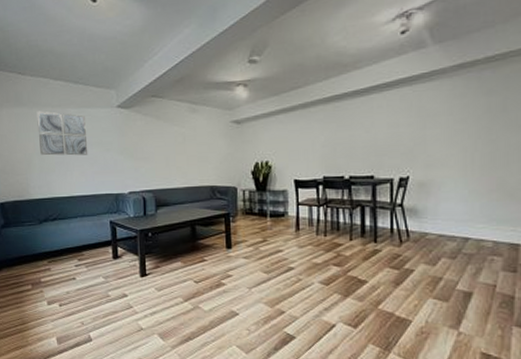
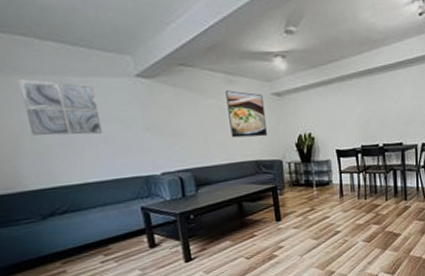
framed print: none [189,118,224,163] -> present [225,90,267,138]

